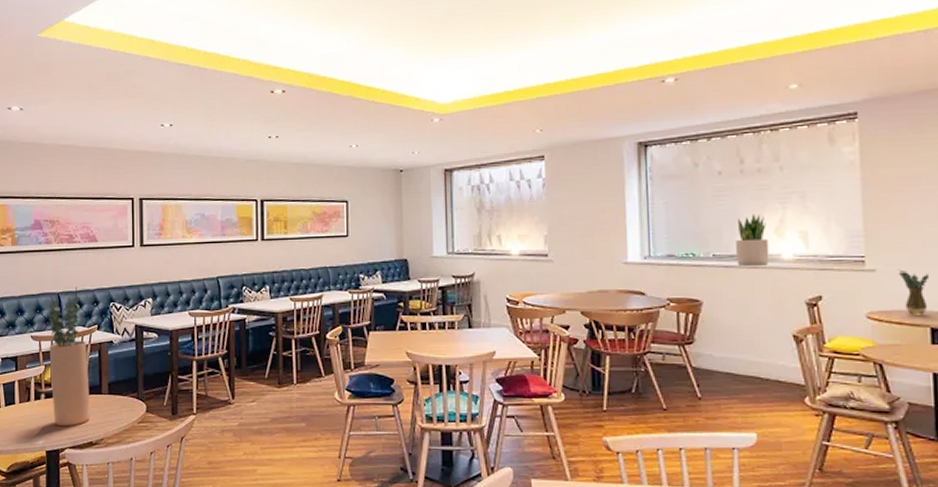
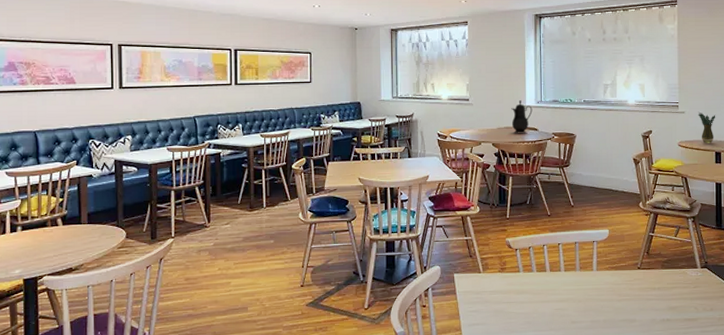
vase: present [48,287,91,427] -> none [24,125,70,256]
coffeepot: none [606,255,637,300] -> present [511,100,533,134]
planter: present [736,214,769,267] -> none [599,71,620,110]

